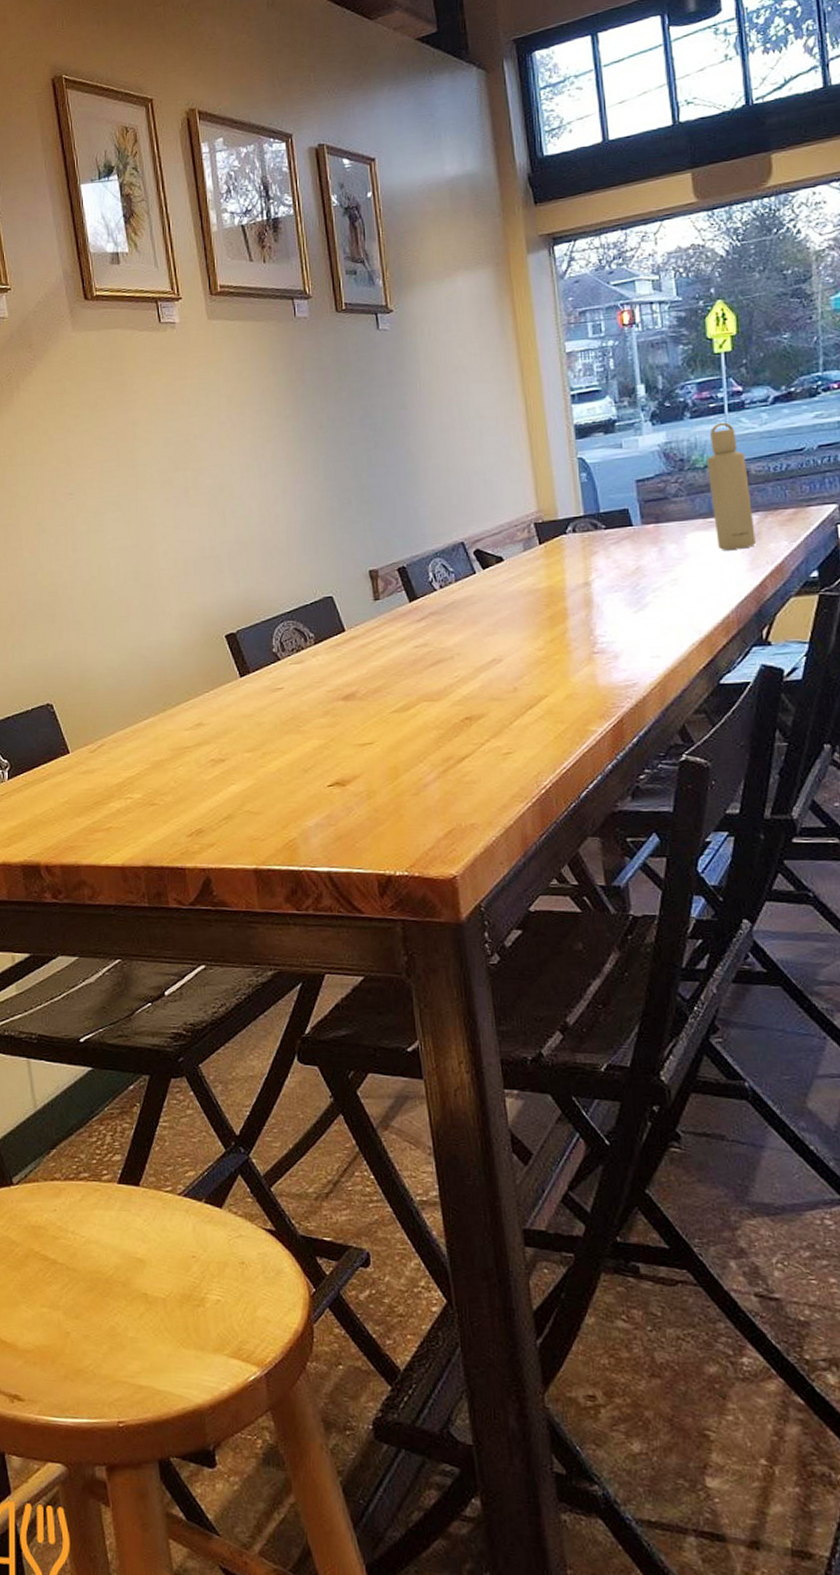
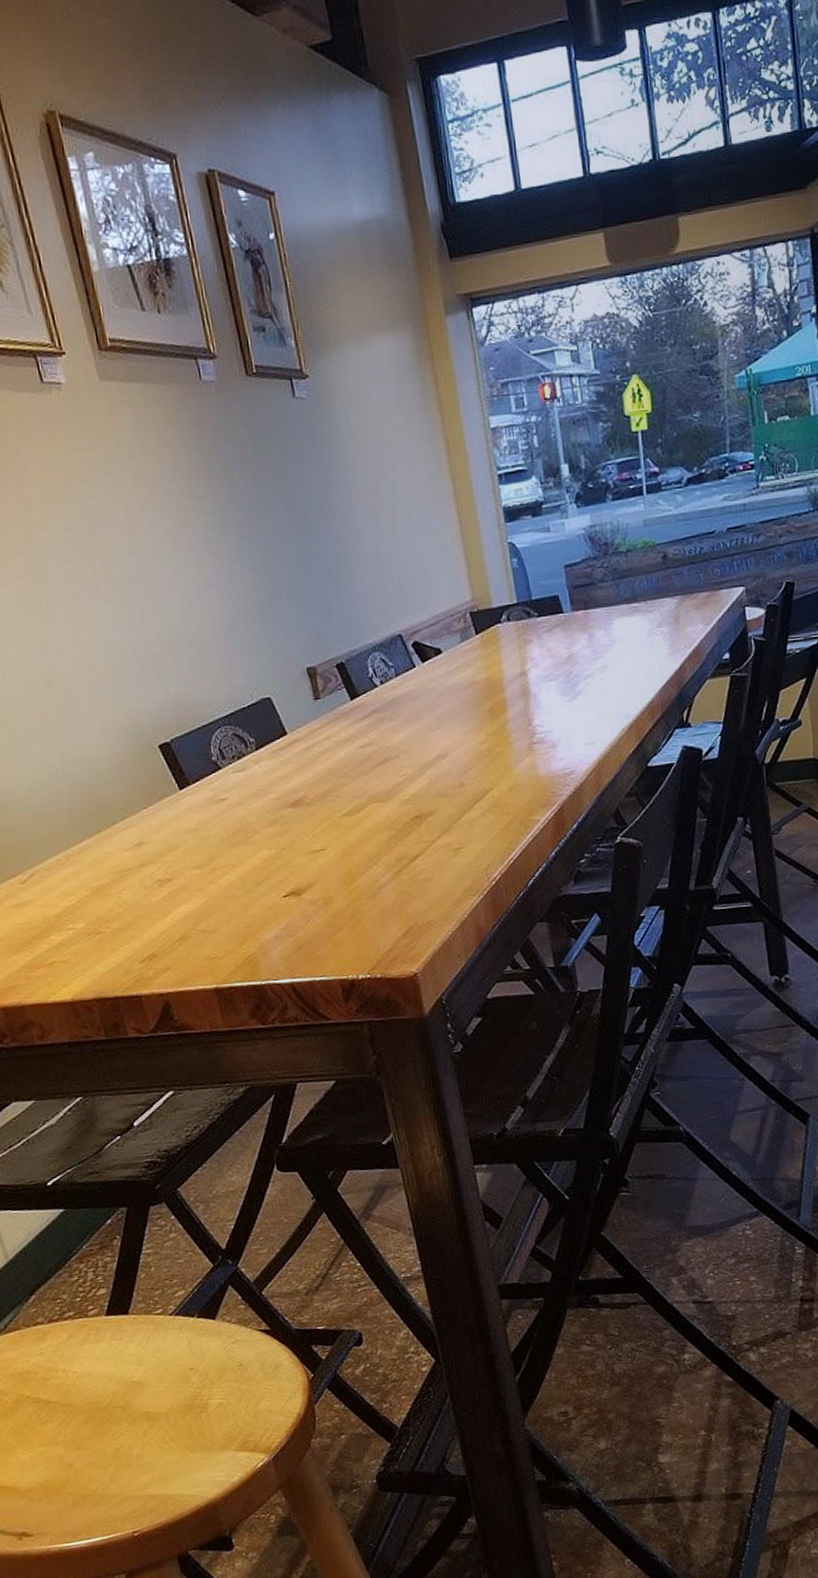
bottle: present [707,422,756,550] -> none [629,504,675,635]

